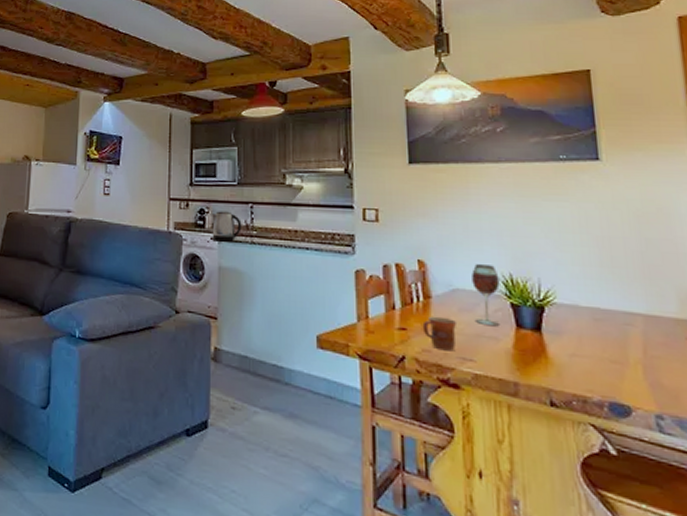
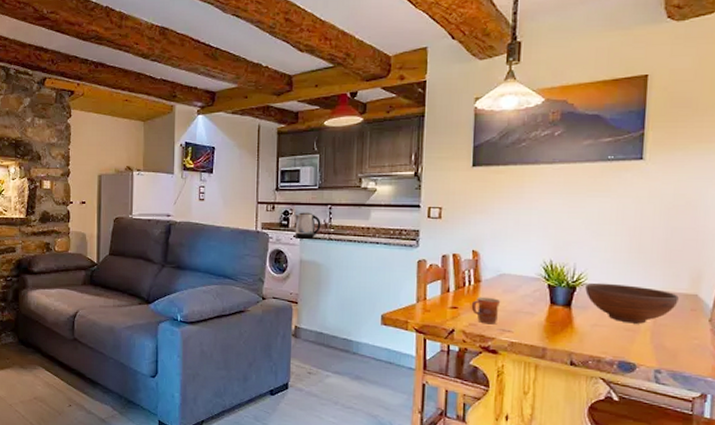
wineglass: present [471,264,500,327] -> none [517,253,541,304]
bowl: none [555,302,669,355] -> present [585,282,679,324]

